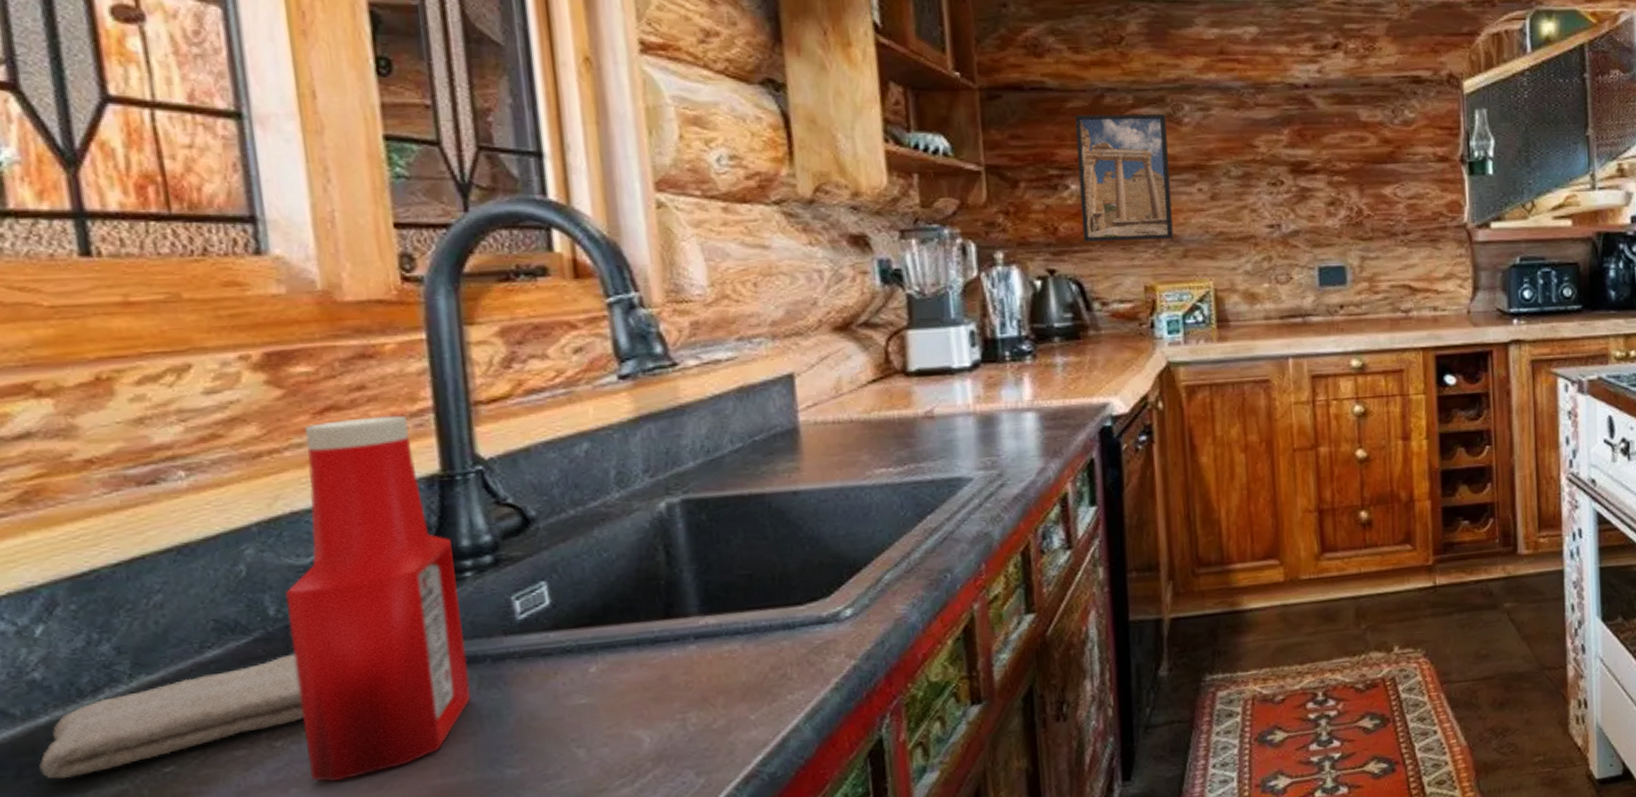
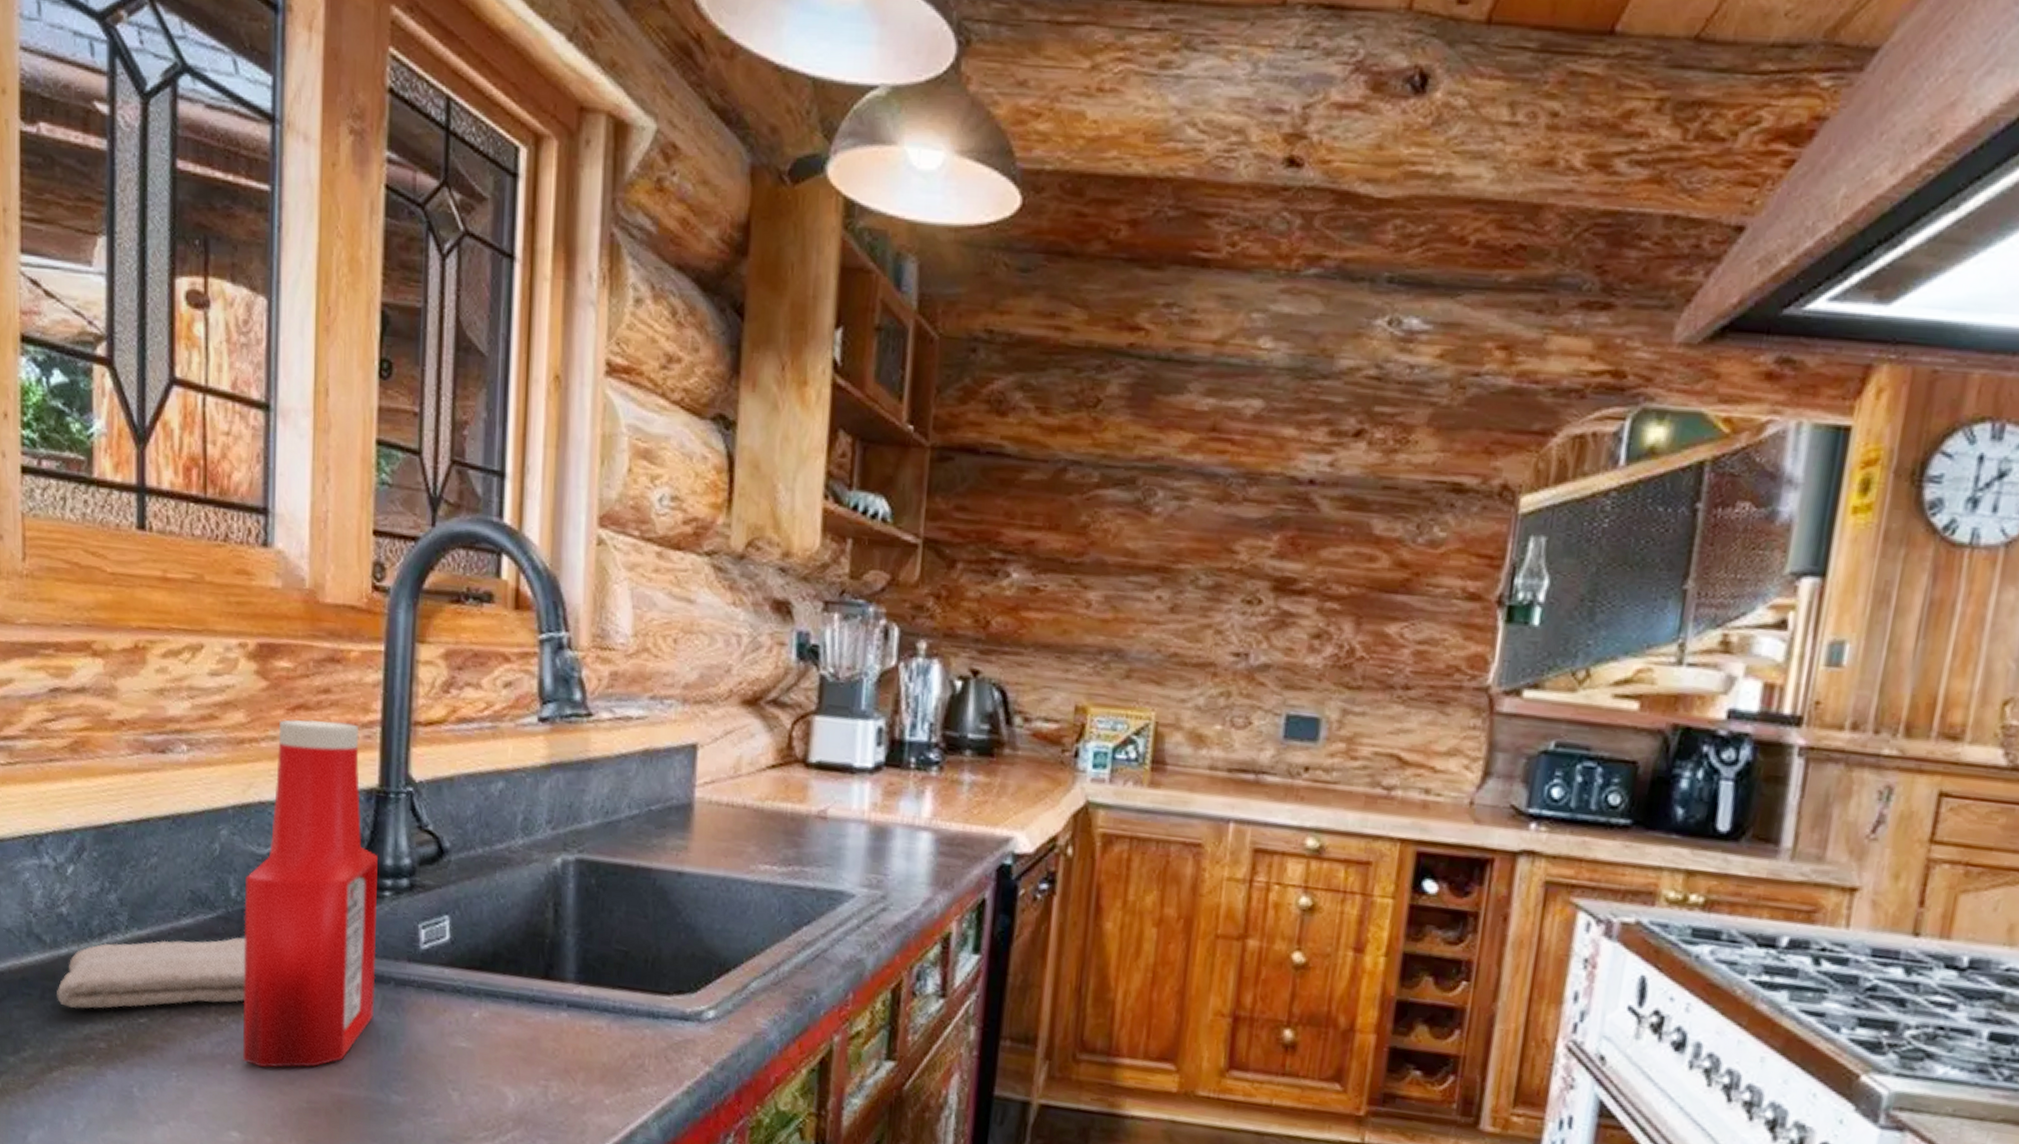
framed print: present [1074,114,1173,242] -> none [1016,489,1134,653]

